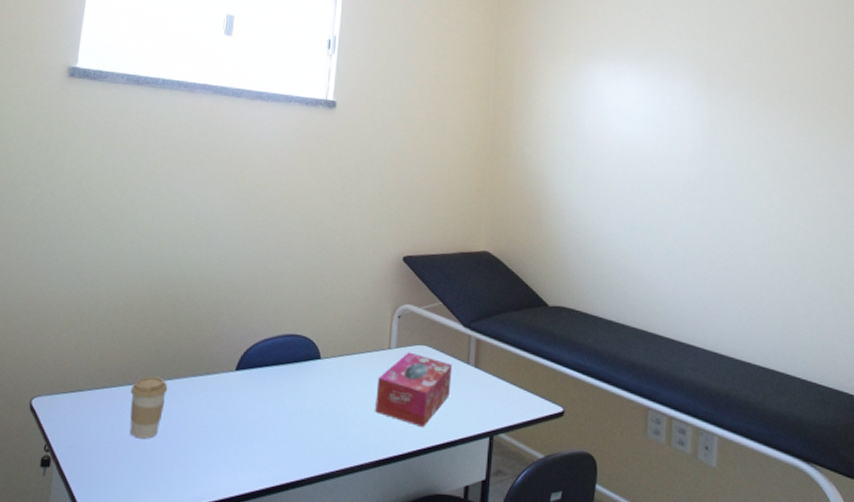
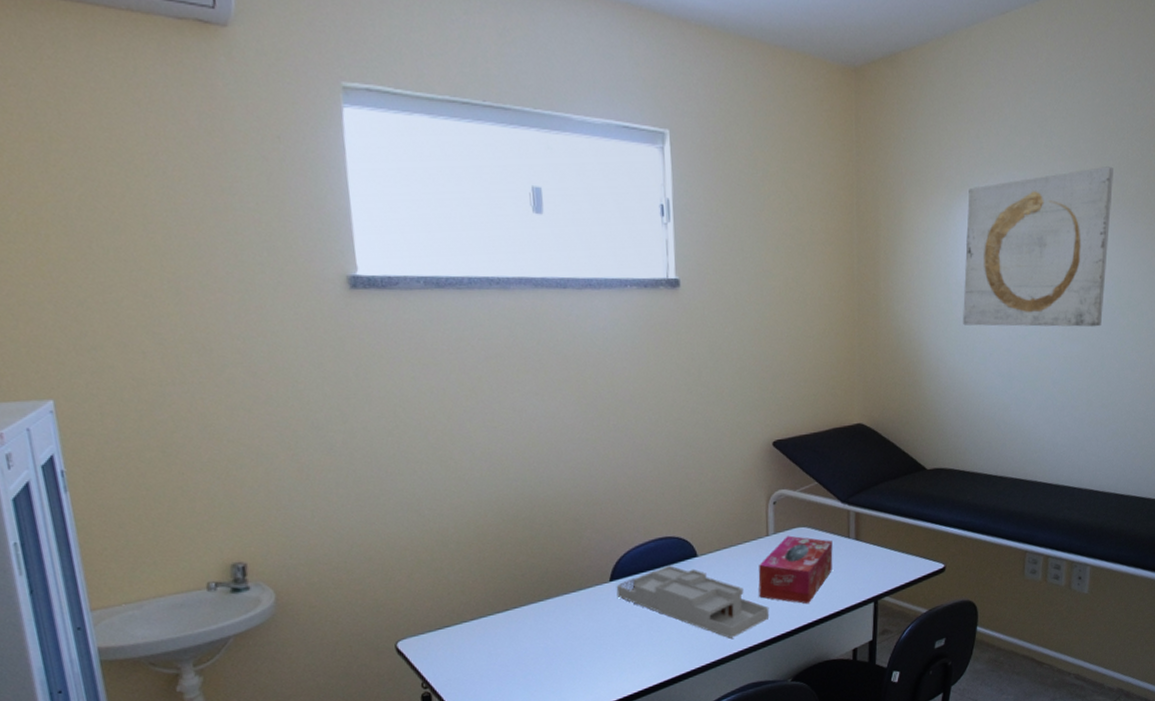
coffee cup: present [129,376,168,439] -> none [501,600,542,661]
desk organizer: none [240,364,384,452] -> present [616,565,770,639]
wall art: none [587,50,728,191] -> present [963,166,1113,327]

